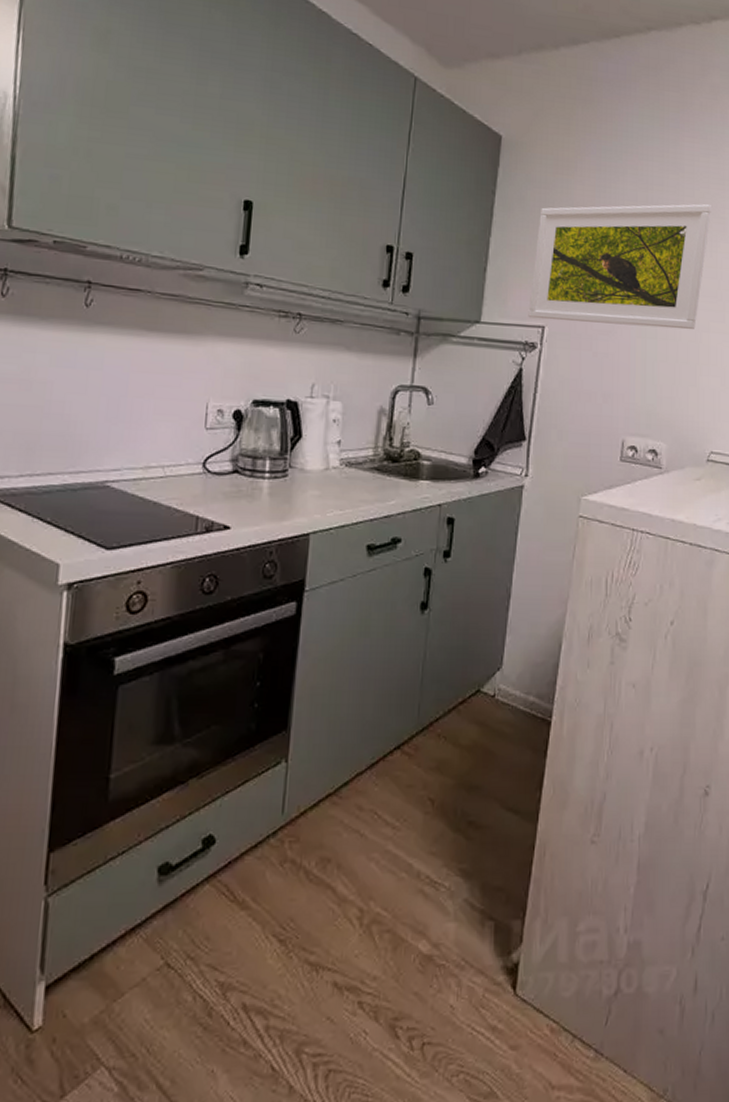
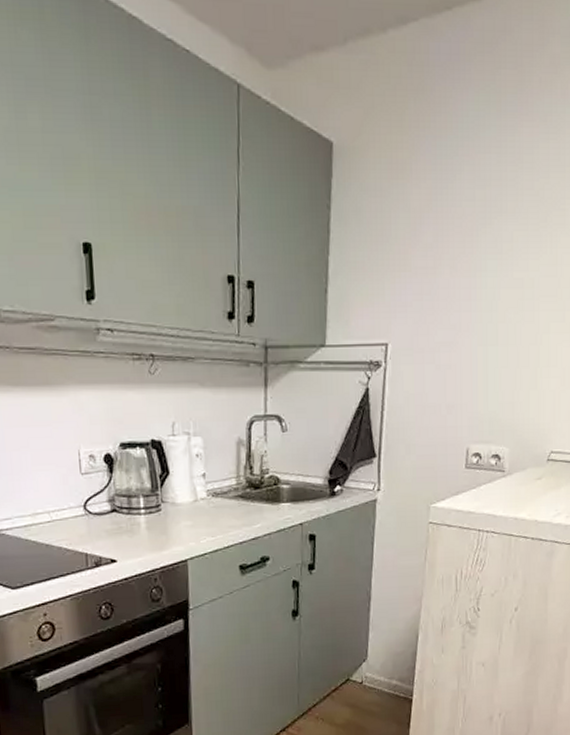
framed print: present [528,204,711,330] -> none [371,196,551,337]

